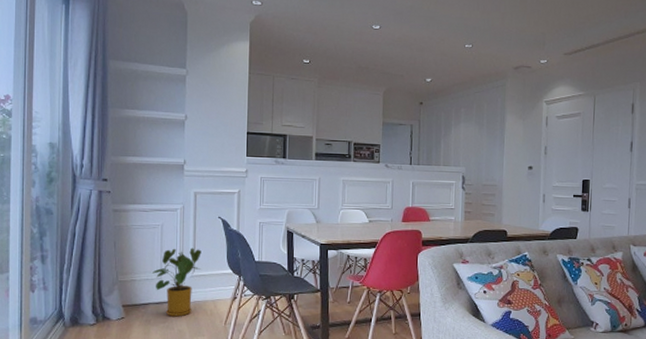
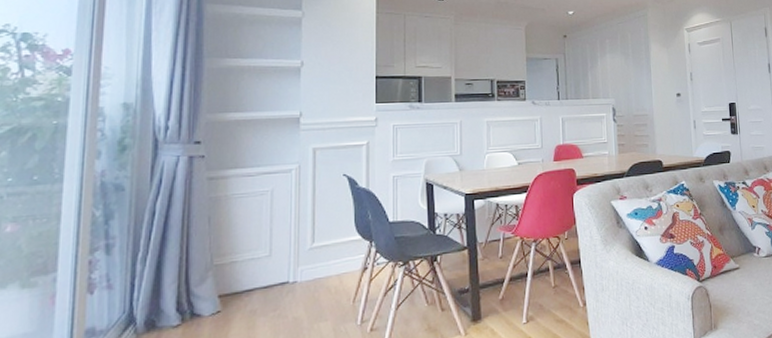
house plant: present [153,248,201,317] -> none [259,214,323,302]

